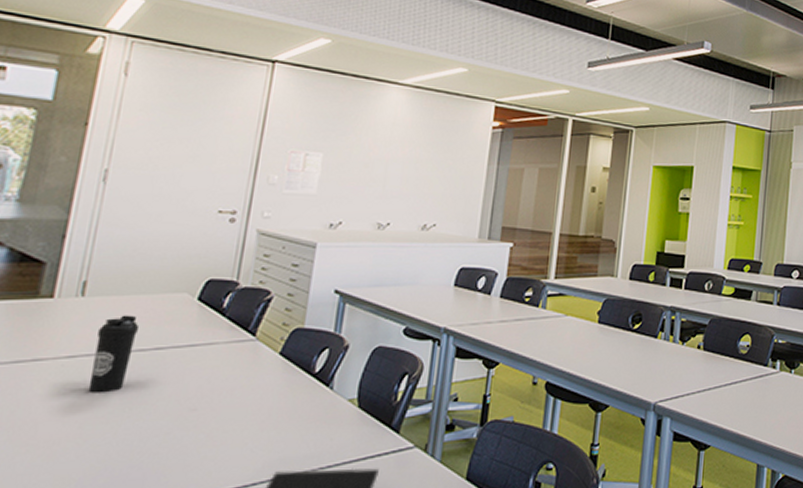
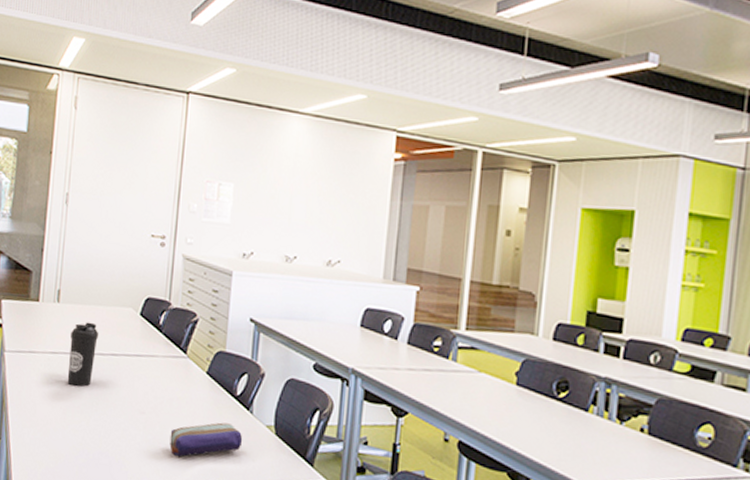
pencil case: none [227,404,320,452] -> present [169,422,243,457]

